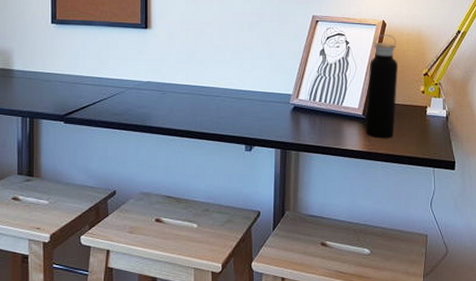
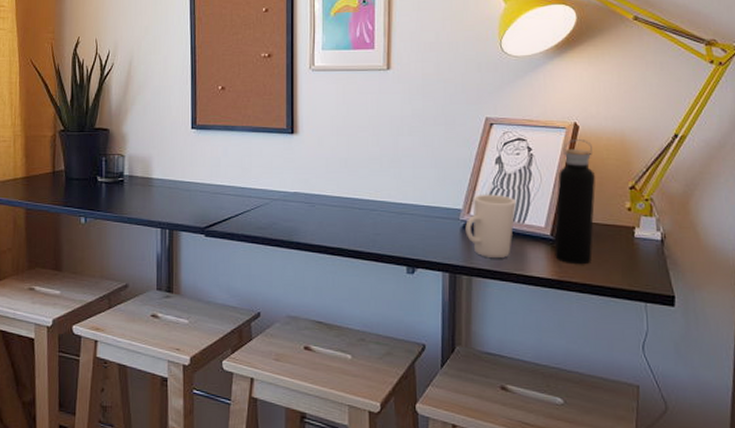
mug: none [294,81,336,136] -> present [465,194,517,259]

